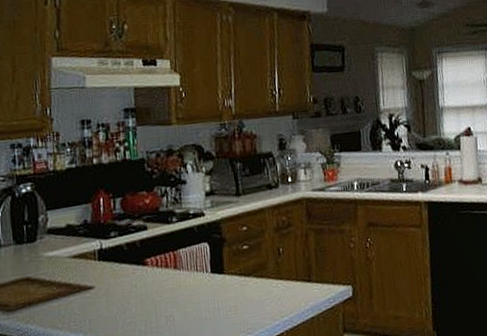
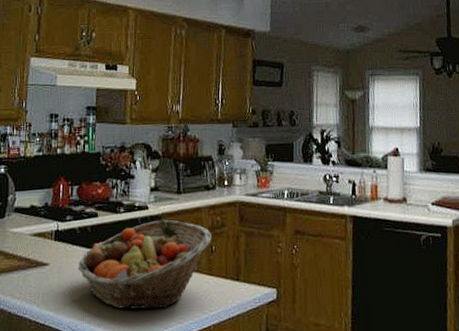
fruit basket: none [128,225,278,326] -> present [78,219,211,310]

